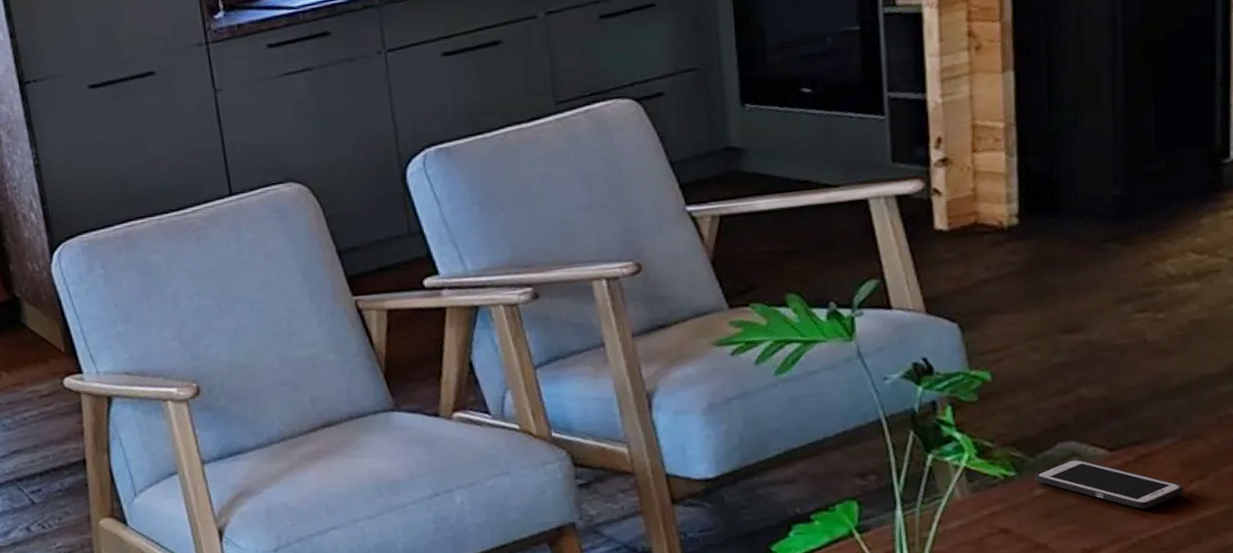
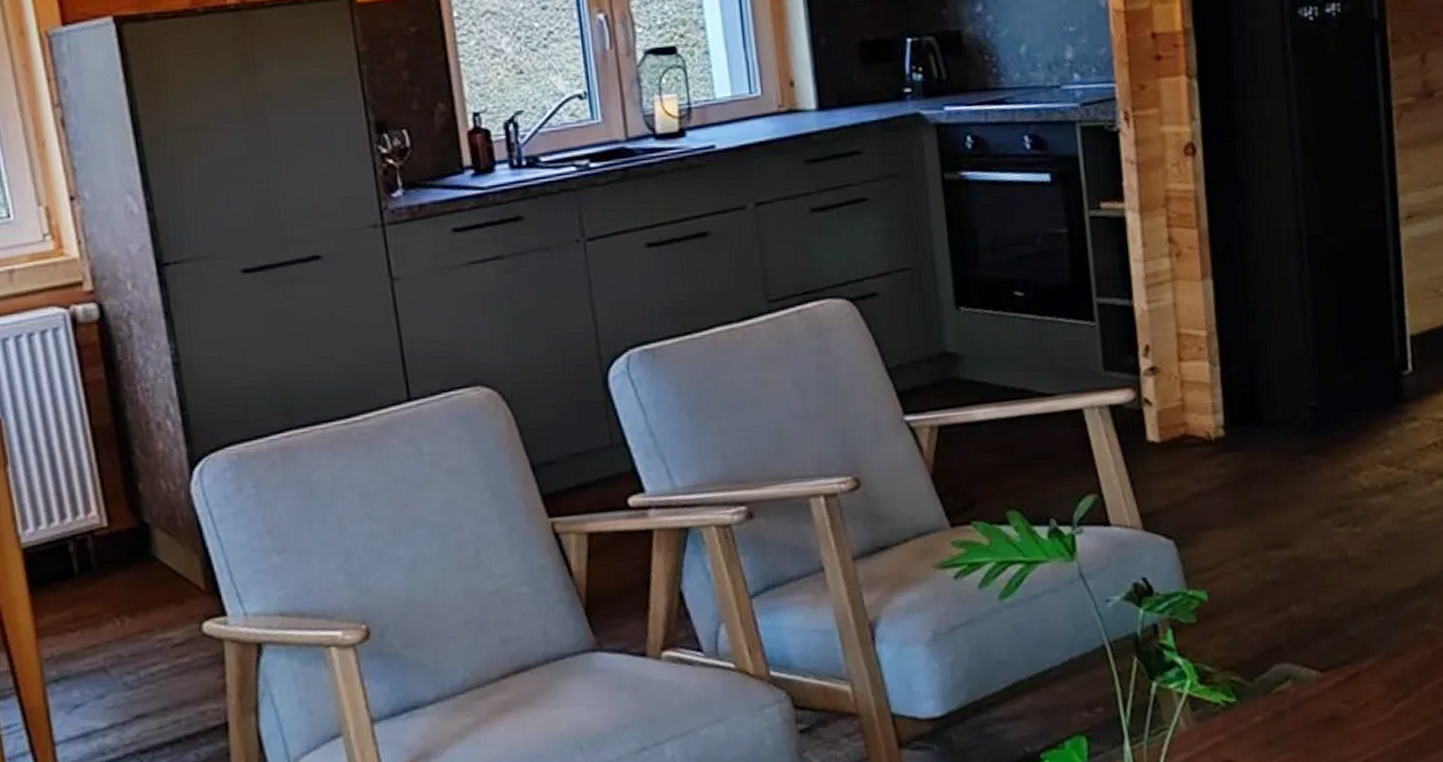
cell phone: present [1034,459,1183,510] -> none [1254,681,1390,733]

